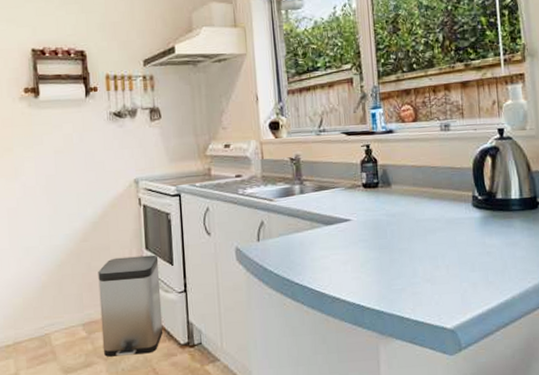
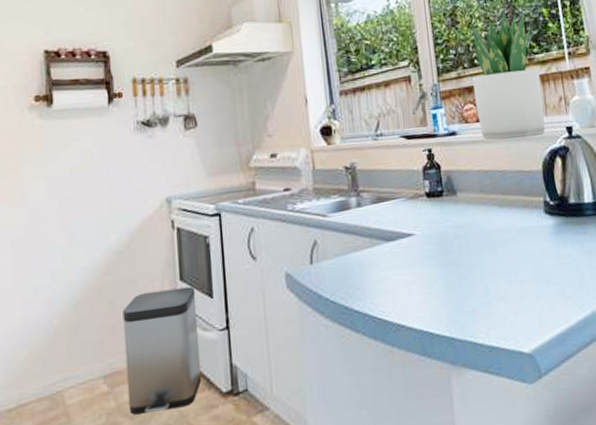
planter: none [411,19,478,139] -> present [471,10,546,140]

